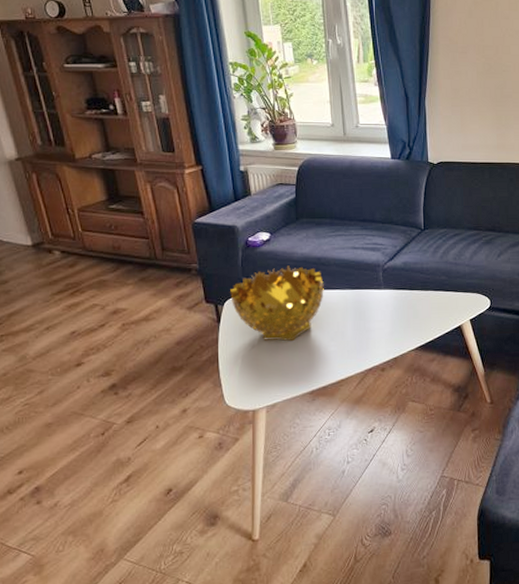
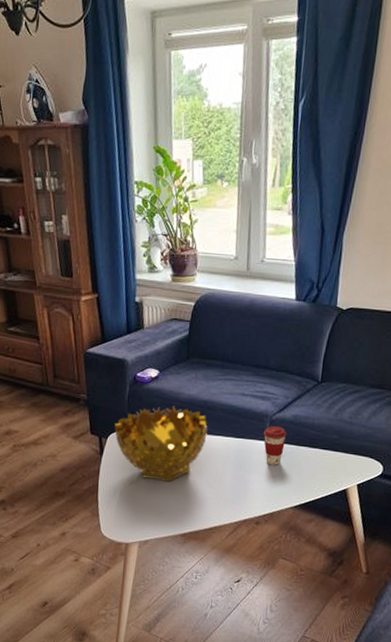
coffee cup: none [377,274,400,311] -> present [263,426,287,465]

